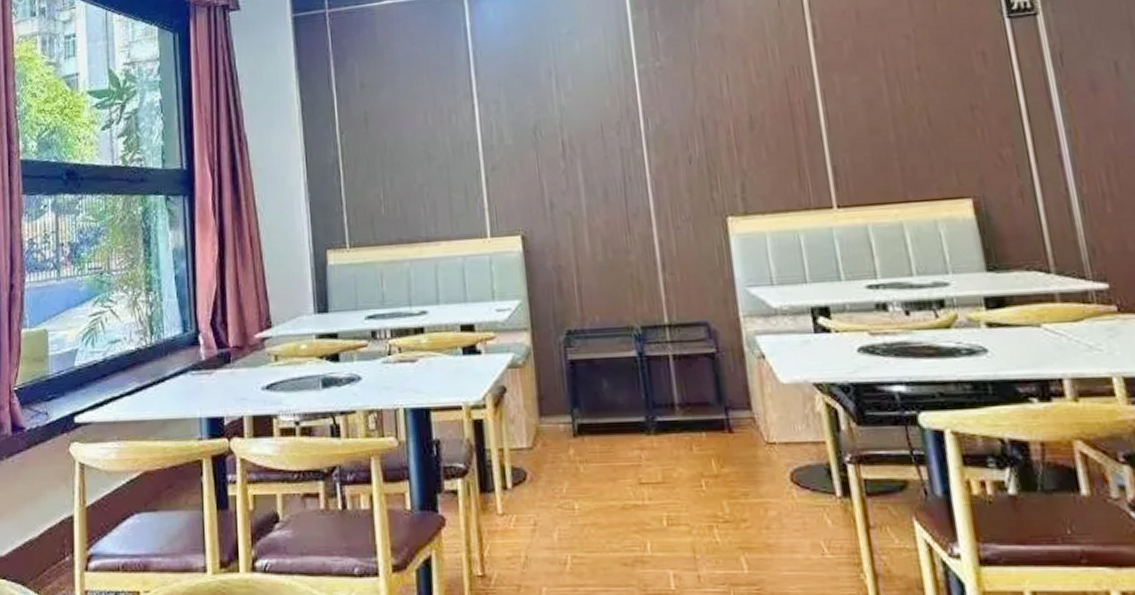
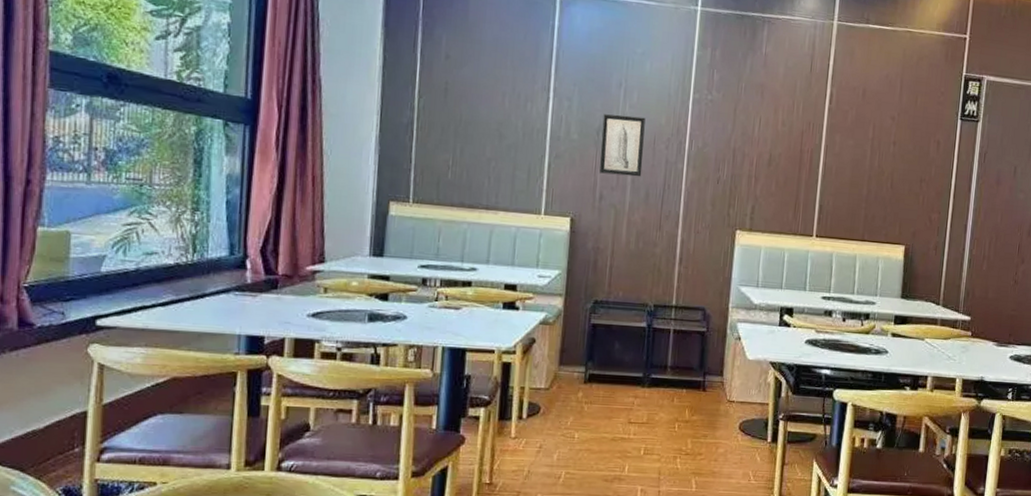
wall art: none [537,104,595,178] -> present [600,114,646,177]

